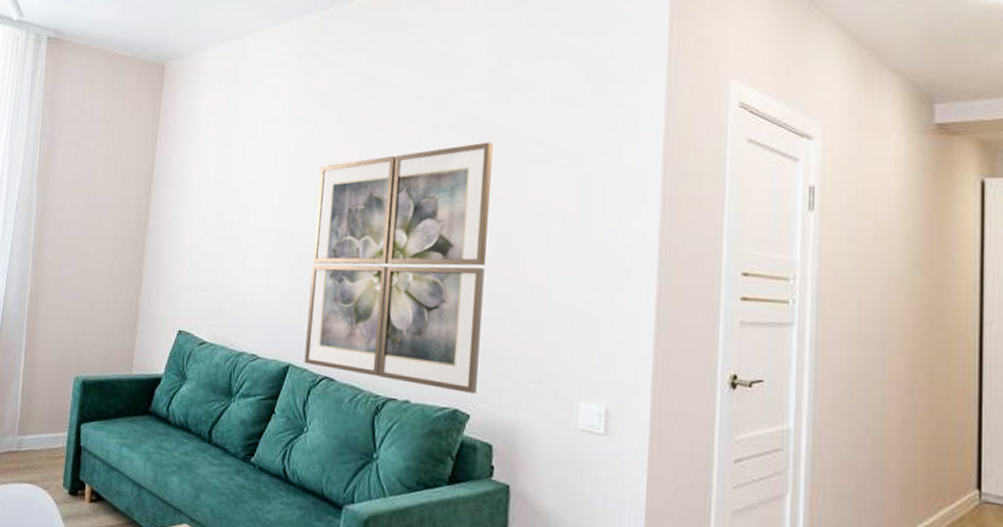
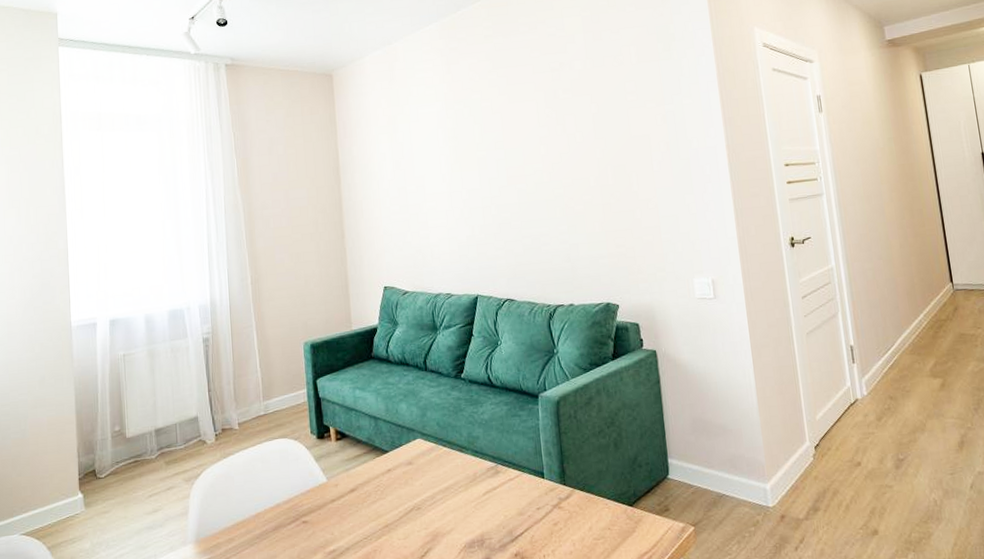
wall art: present [304,142,493,394] -> none [474,98,620,293]

